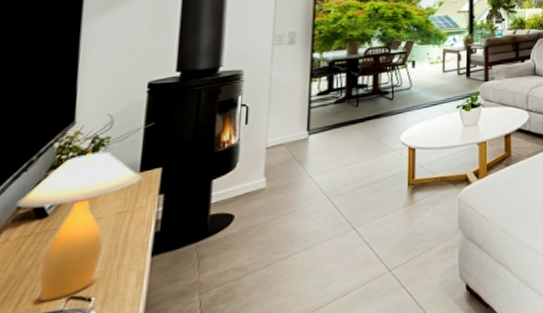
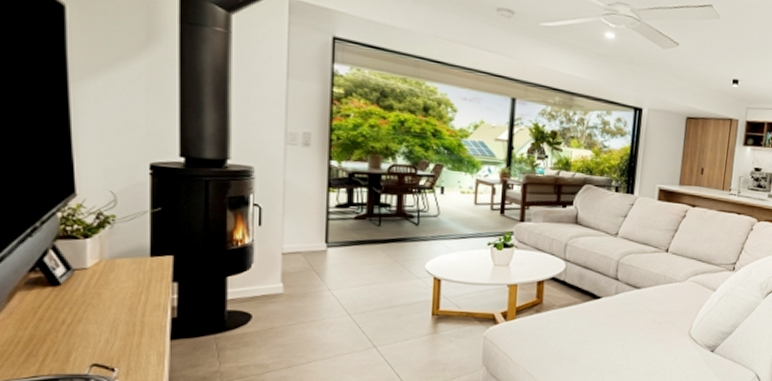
table lamp: present [15,145,143,302] -> none [26,221,154,365]

